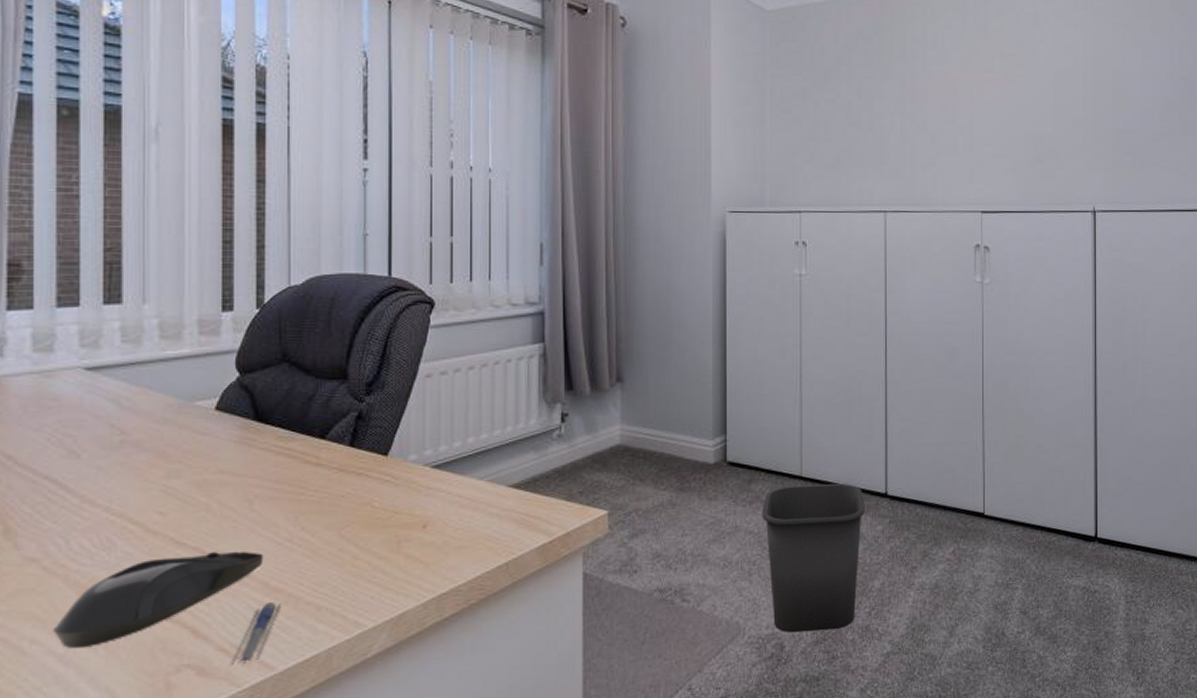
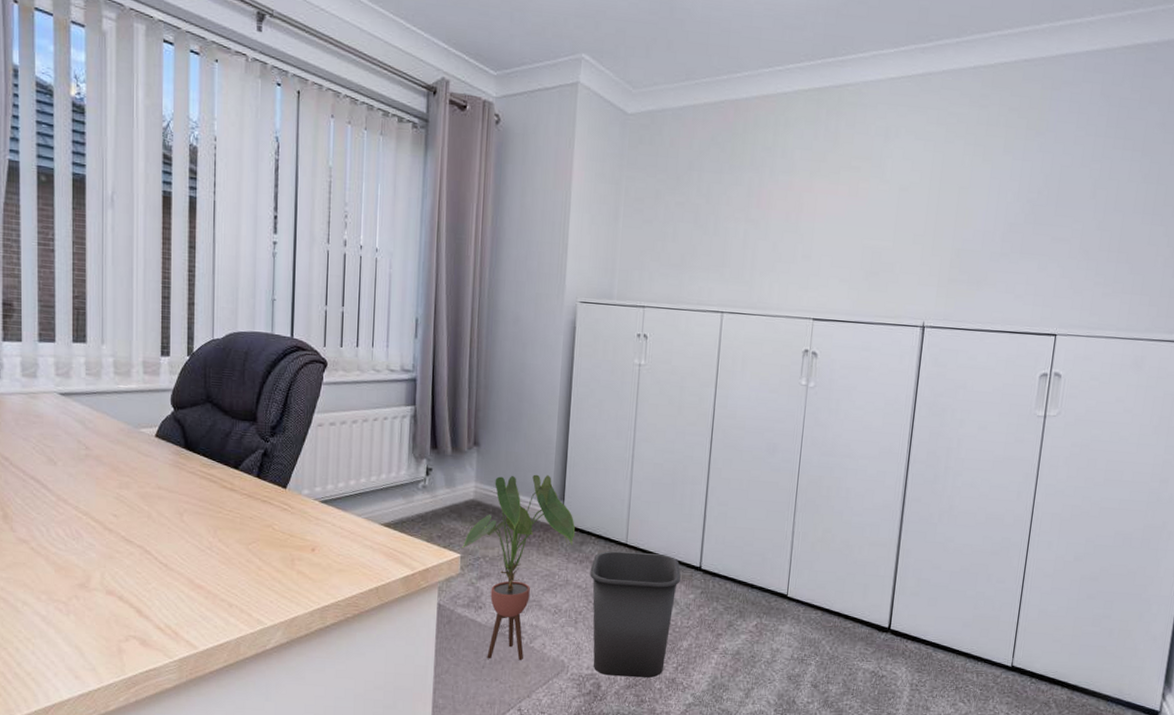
computer mouse: present [52,551,264,649] -> none [38,551,190,613]
pen: present [229,602,281,666] -> none [164,596,202,642]
house plant: none [608,407,741,632] -> present [461,474,575,661]

